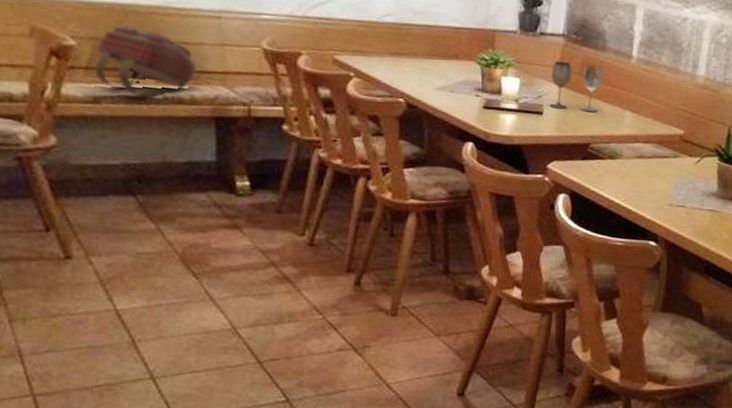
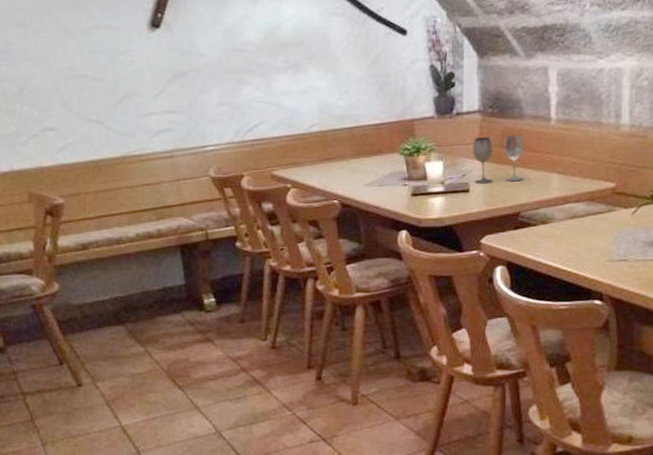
backpack: present [93,24,196,97] -> none [79,178,159,237]

